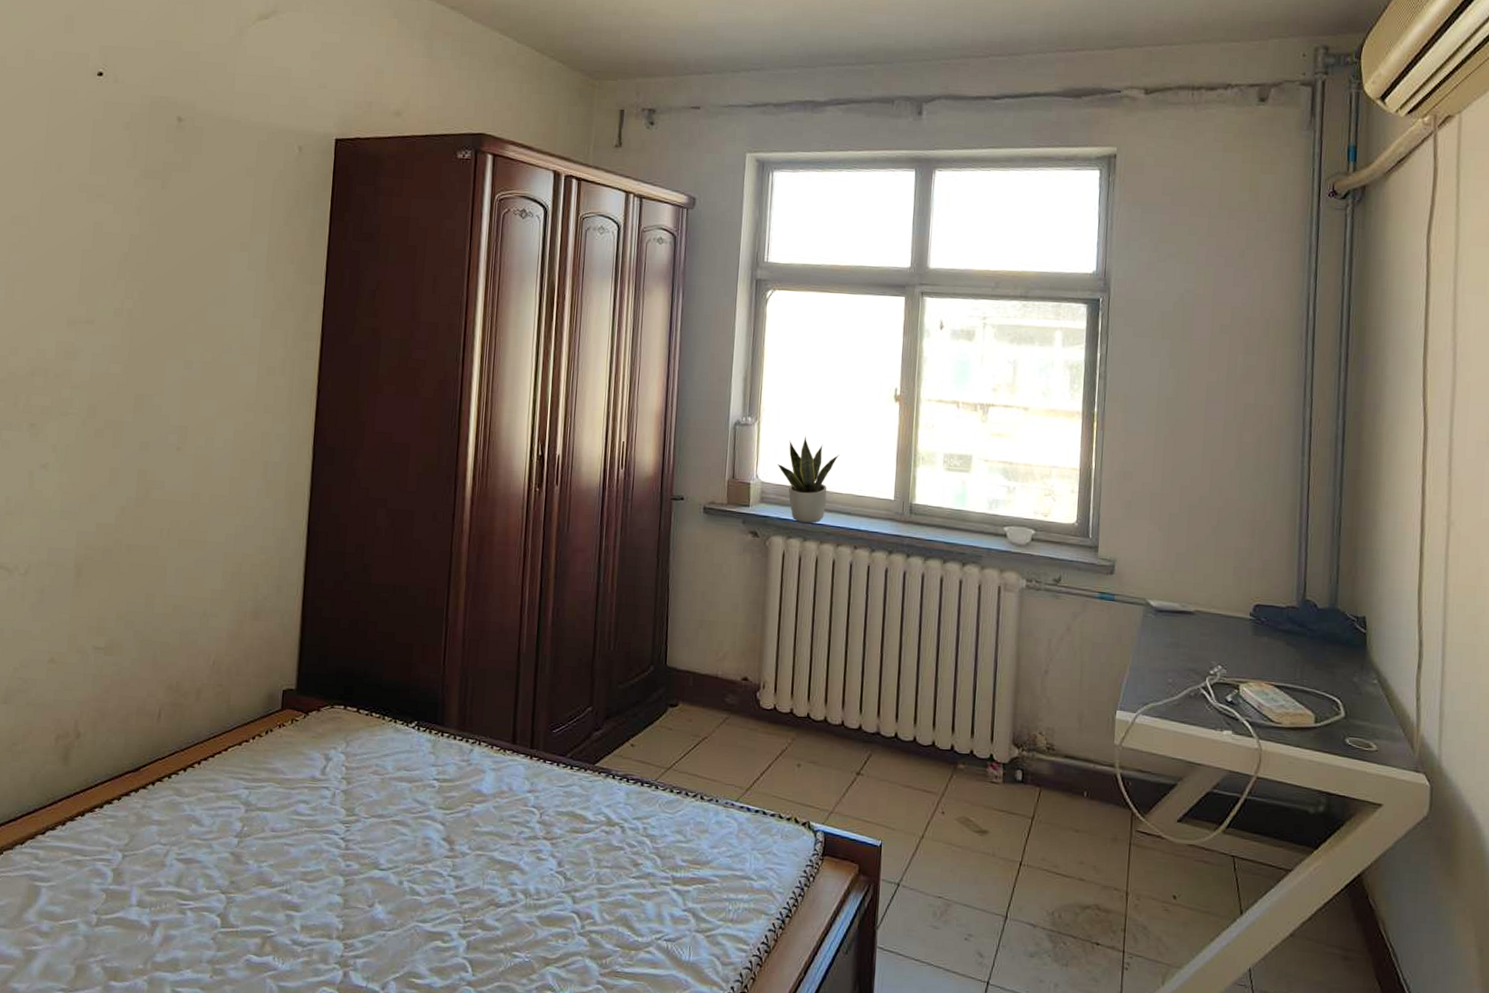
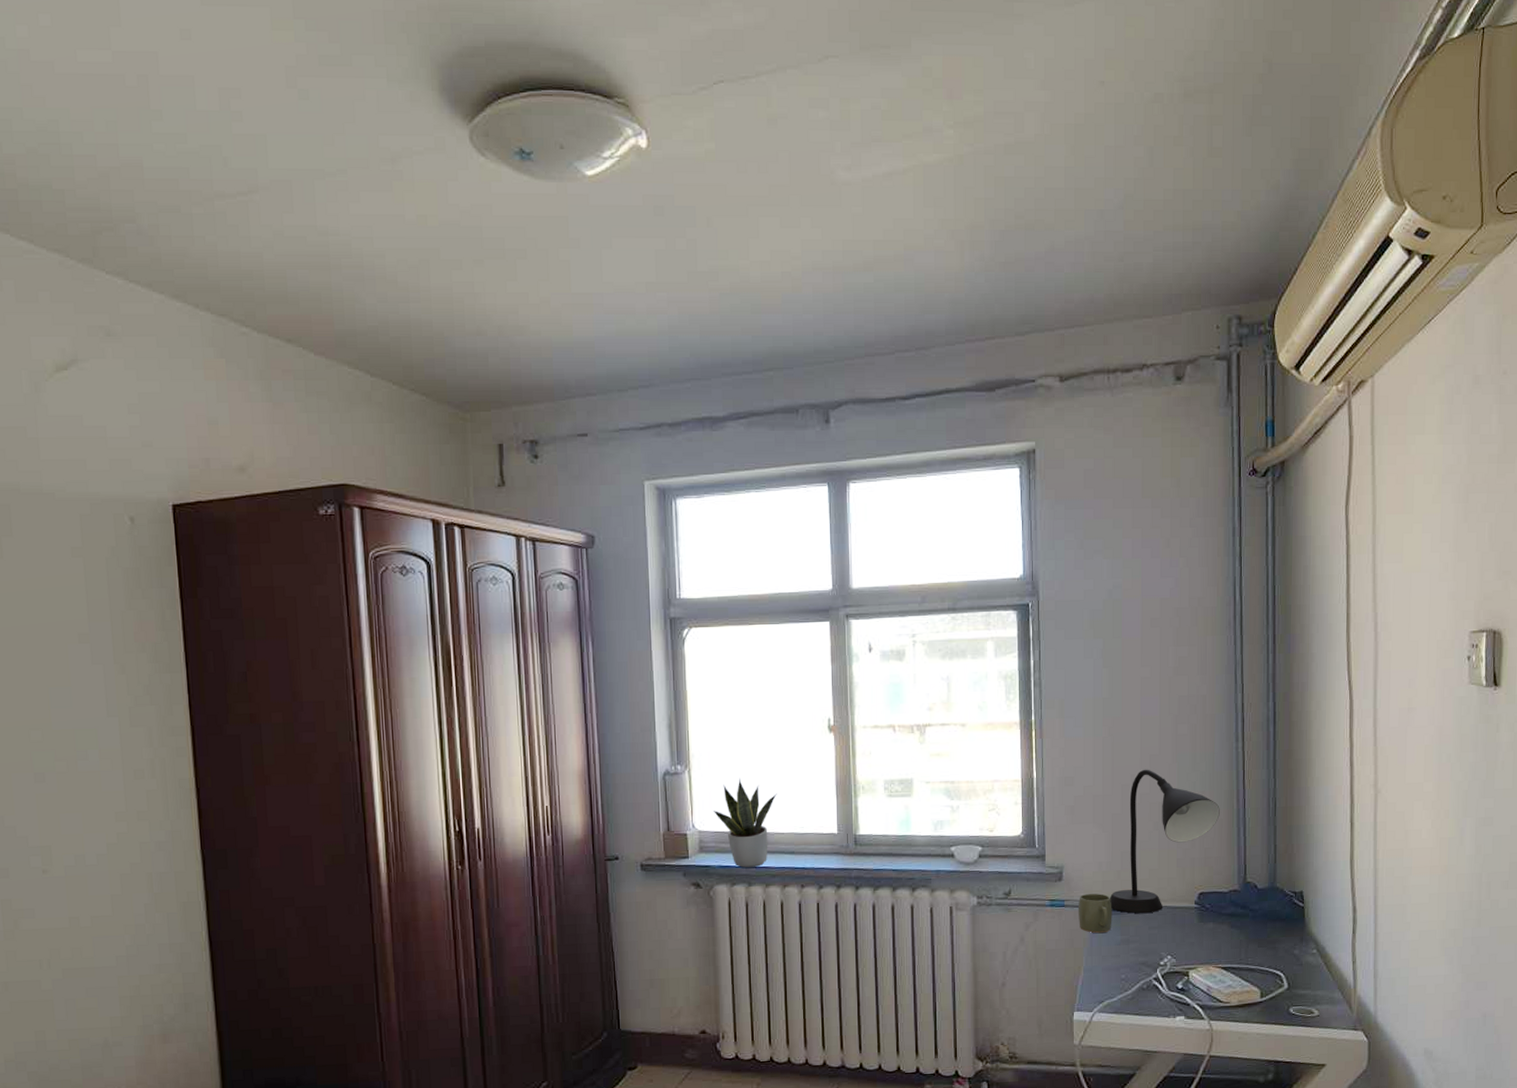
mug: none [1127,590,1164,634] -> present [1077,893,1112,934]
desk lamp: none [1161,472,1282,619] -> present [1109,769,1220,914]

